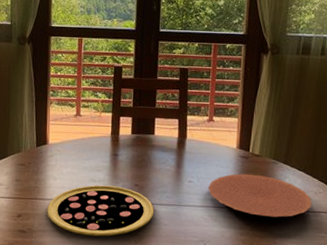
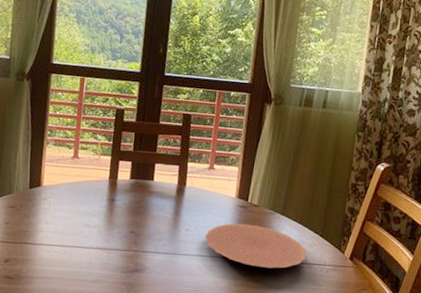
pizza: present [47,185,155,237] -> none [37,230,150,285]

